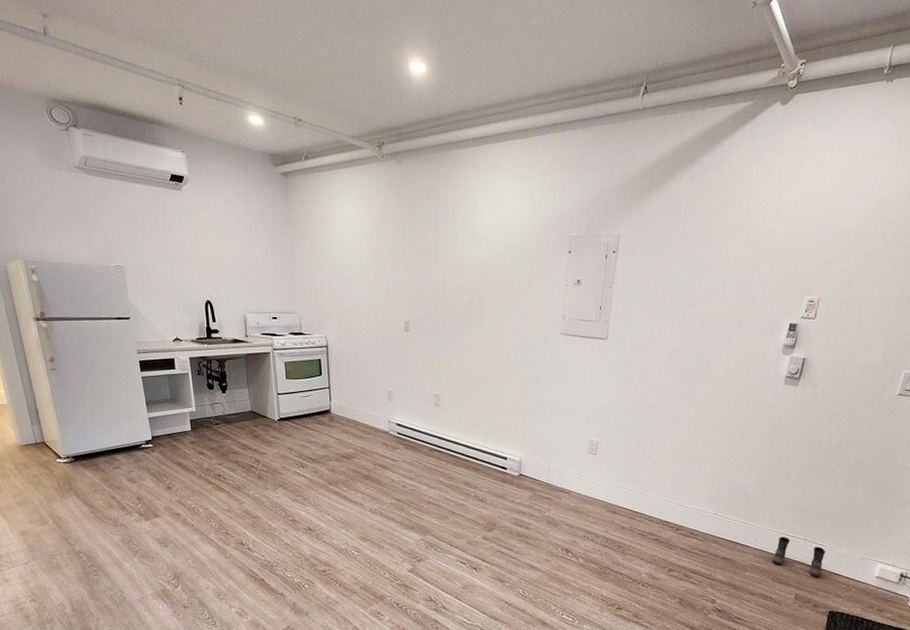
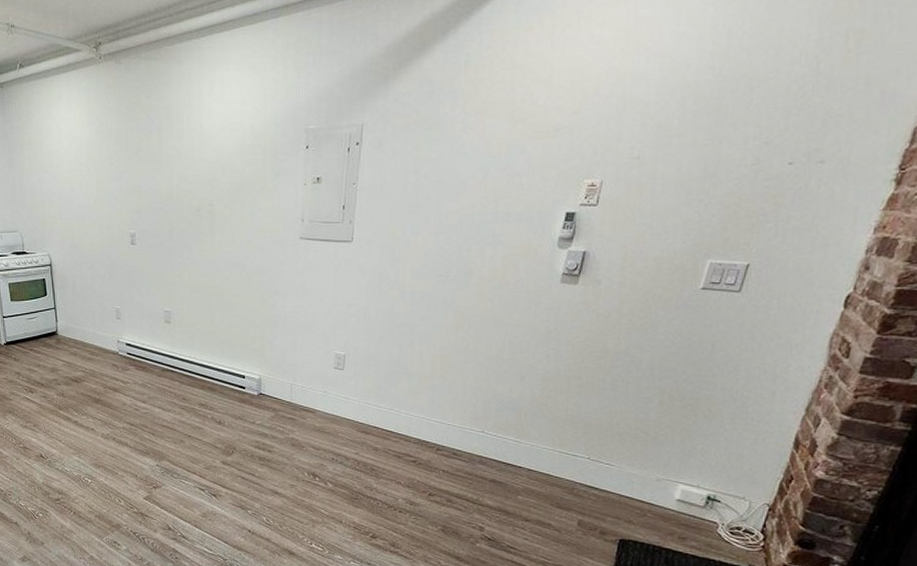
boots: present [772,537,826,577] -> none [550,456,615,501]

